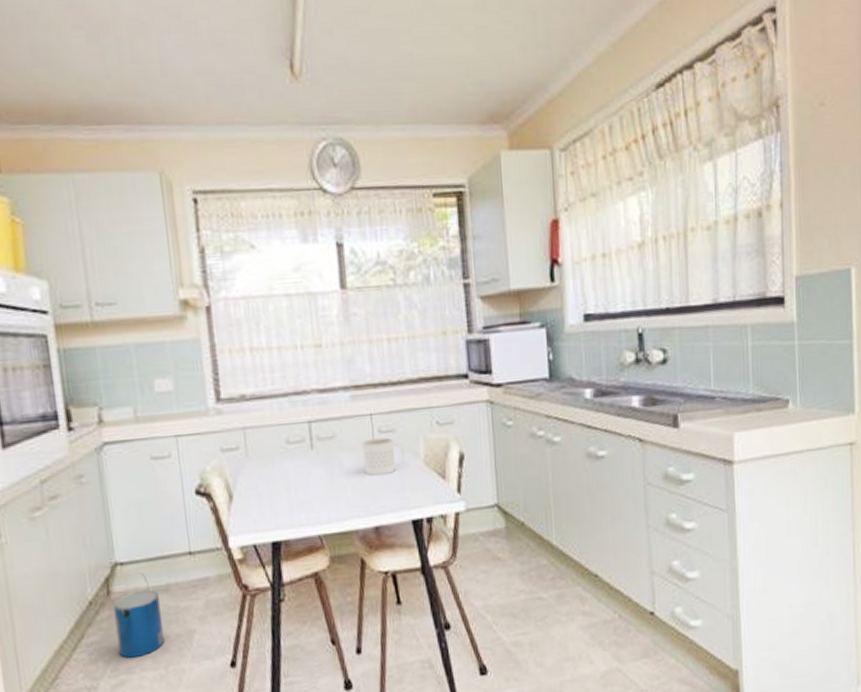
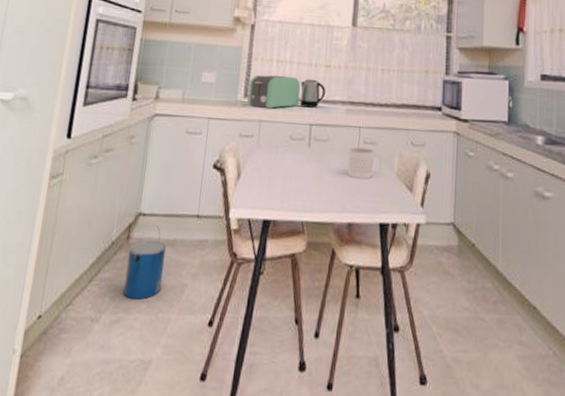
toaster: none [219,367,290,413] -> present [247,75,301,110]
kettle: none [287,365,322,402] -> present [299,79,326,108]

